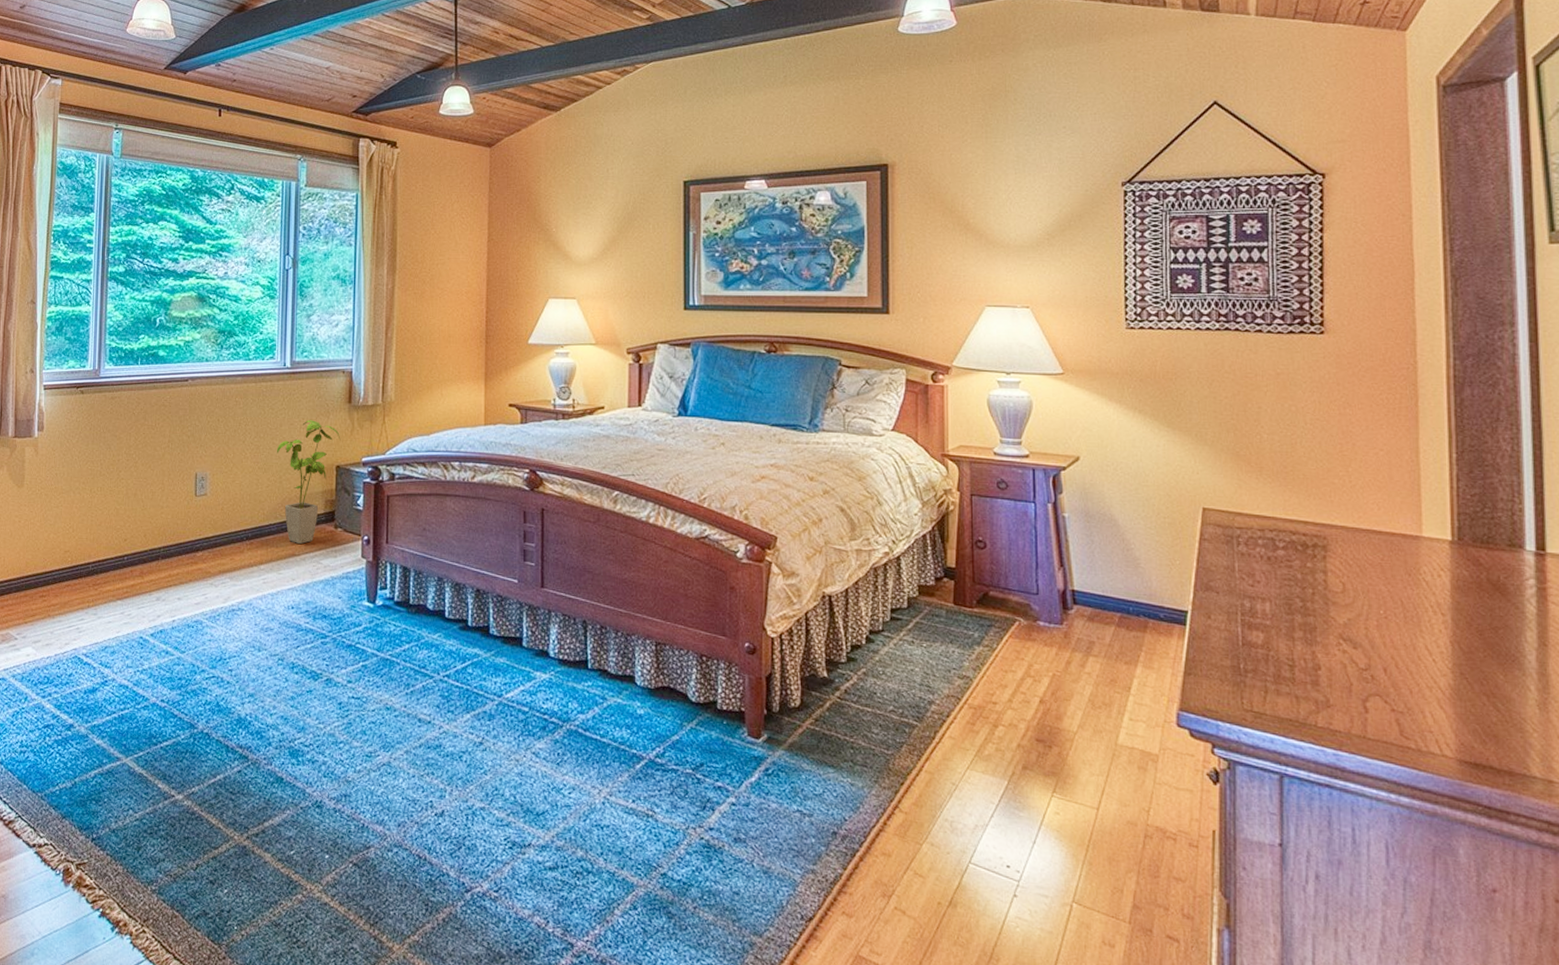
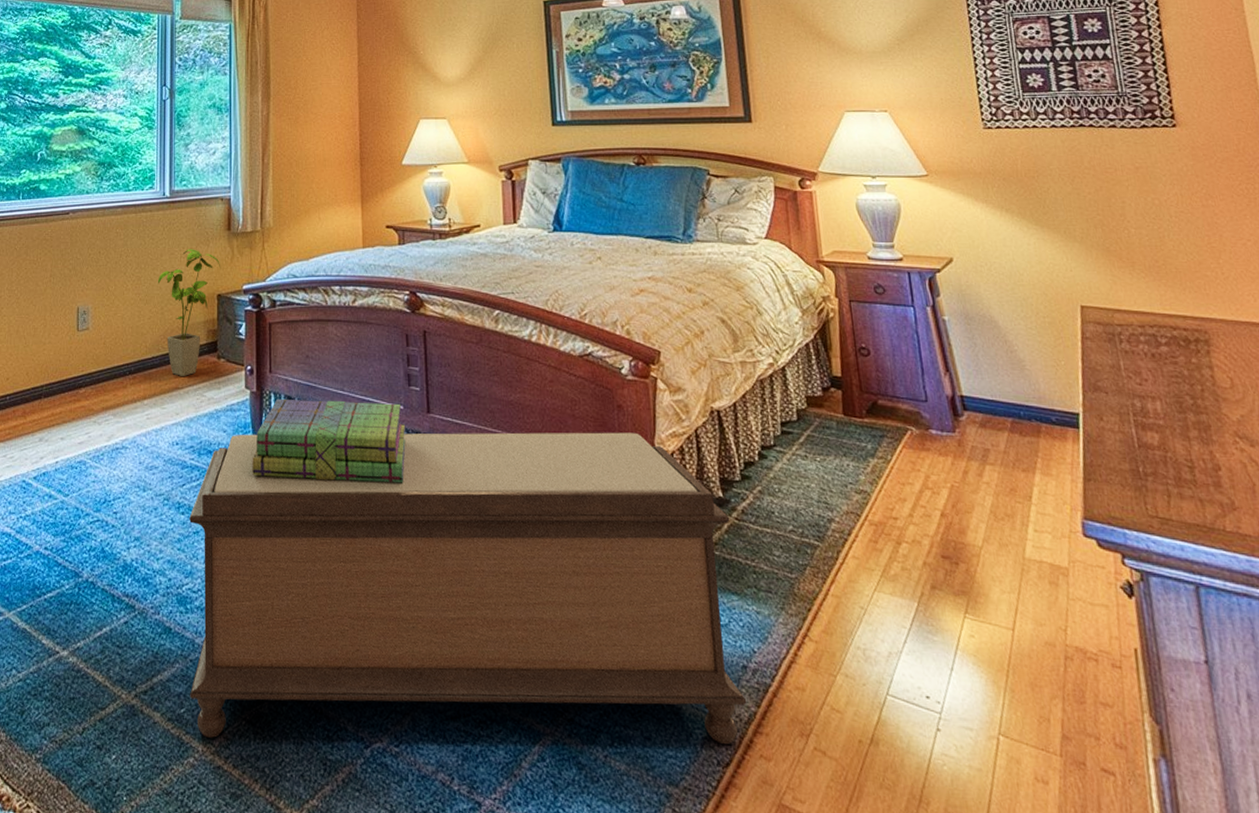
bench: none [300,601,834,901] -> present [189,432,747,744]
stack of books: none [366,568,518,653] -> present [252,398,406,483]

